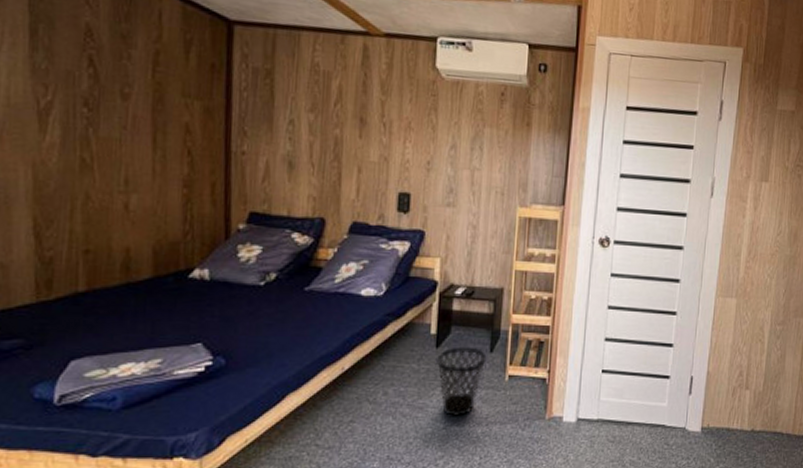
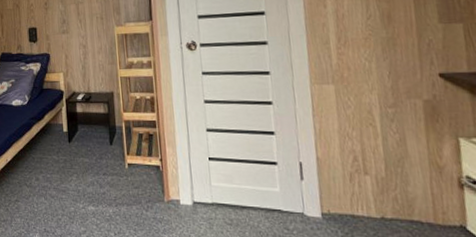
wastebasket: present [437,346,487,417] -> none [70,141,108,199]

